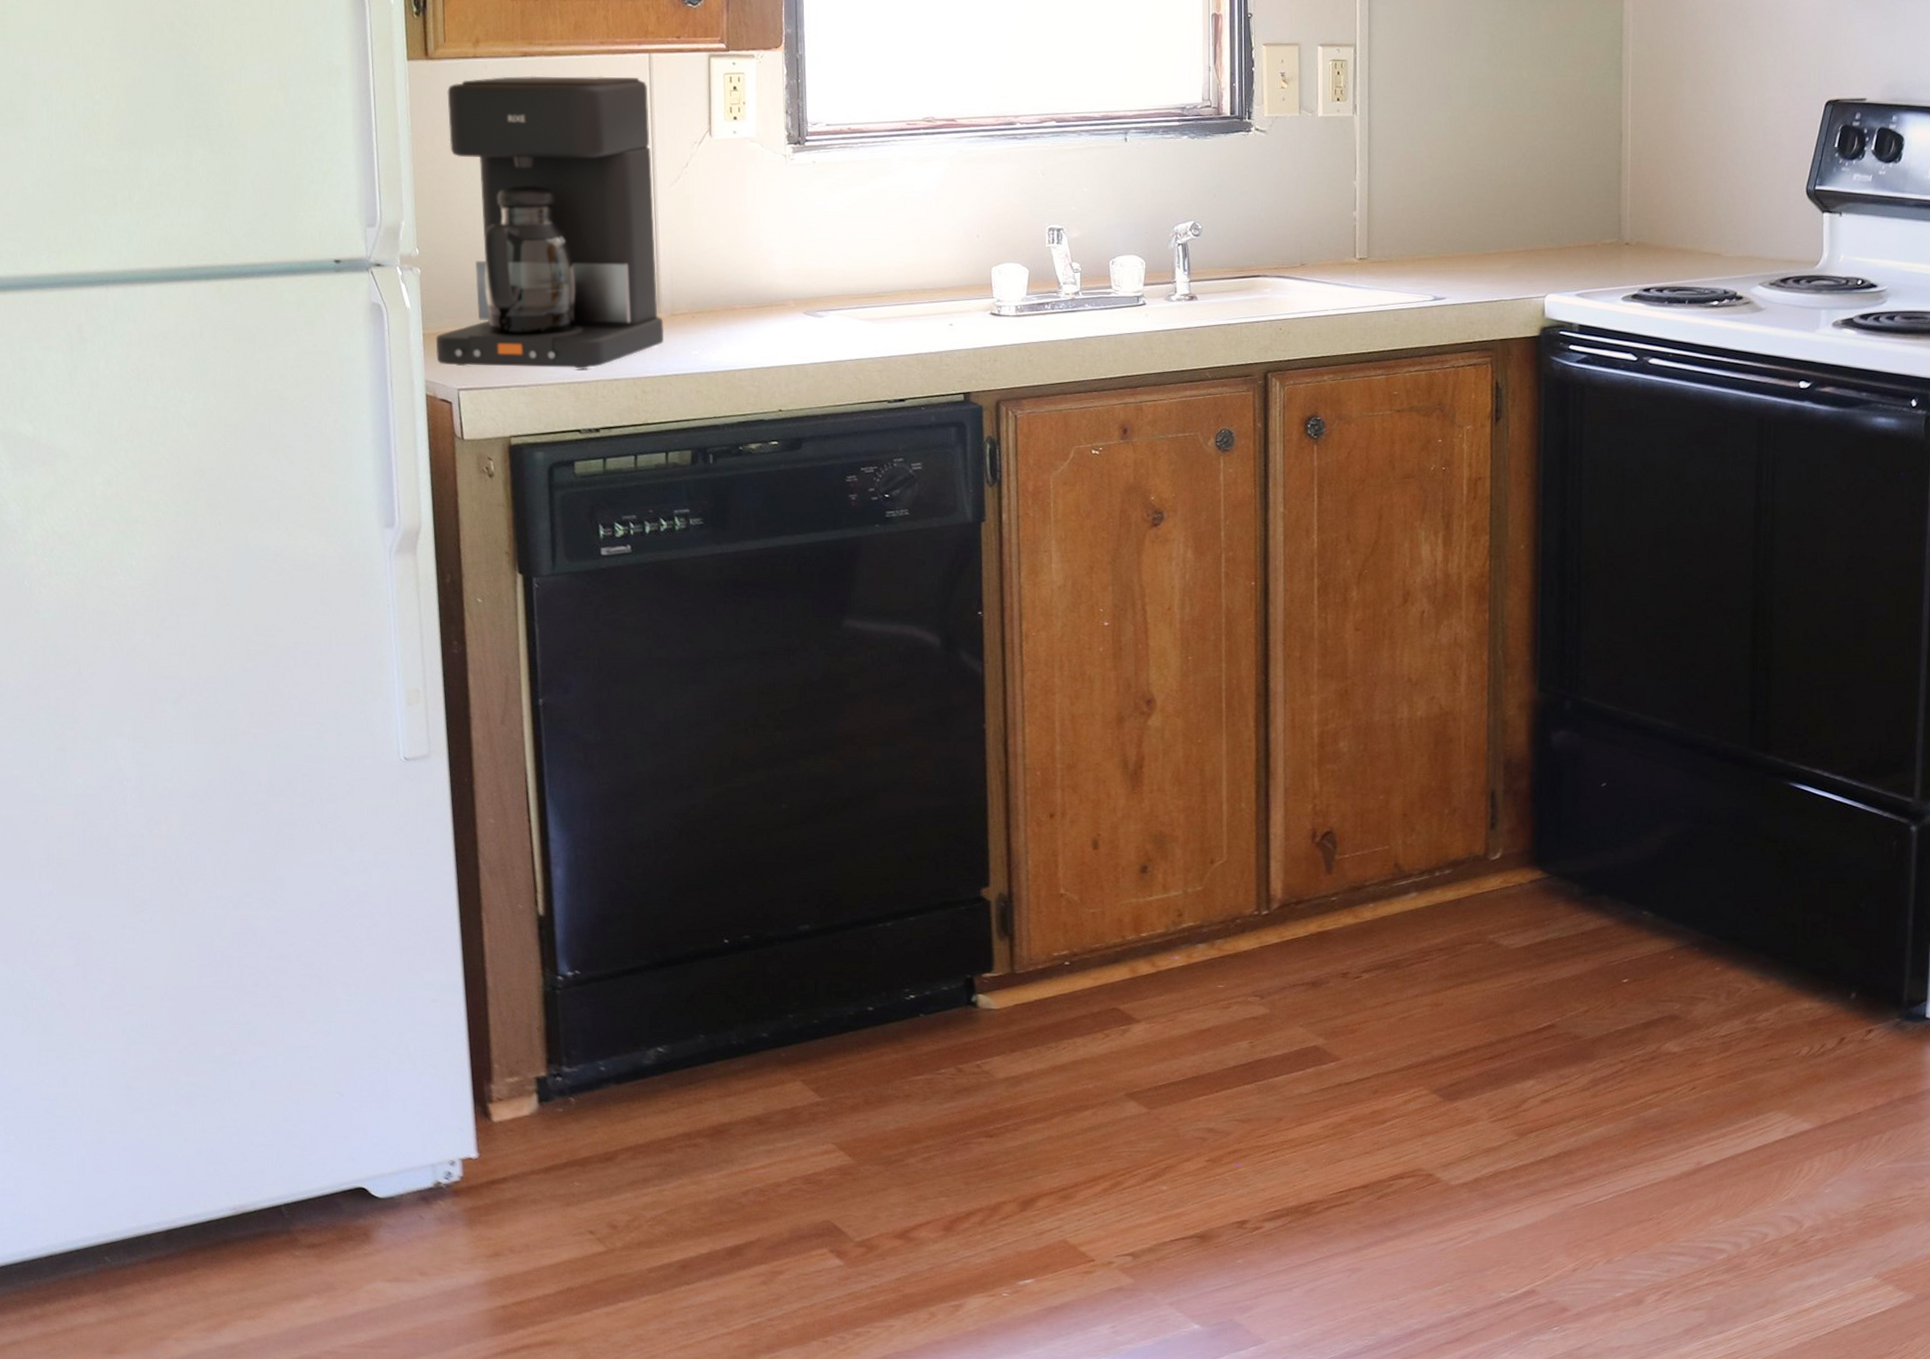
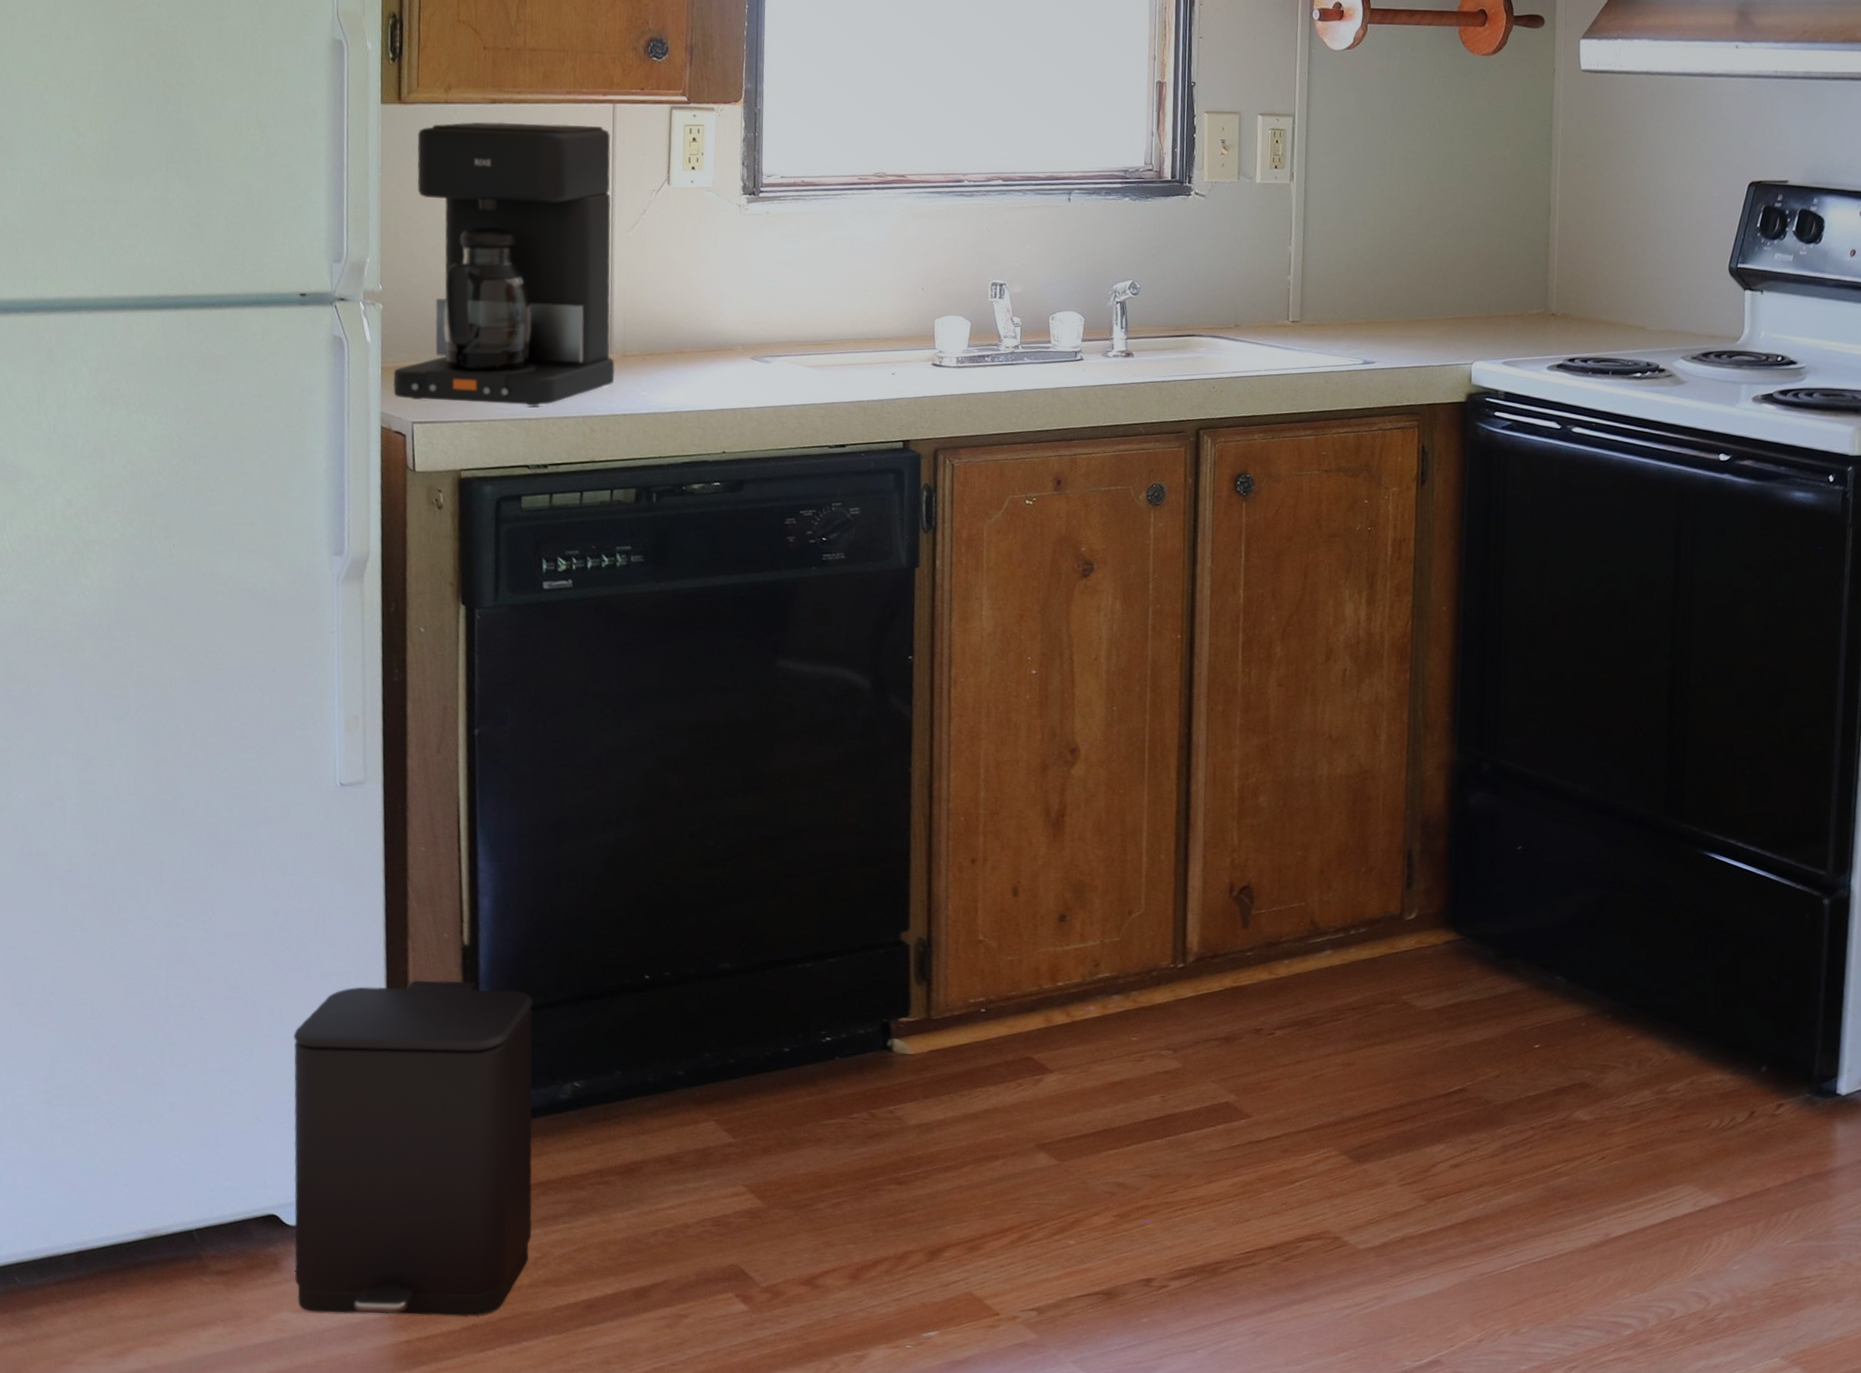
pedal bin: none [371,951,623,1281] -> present [293,980,533,1316]

